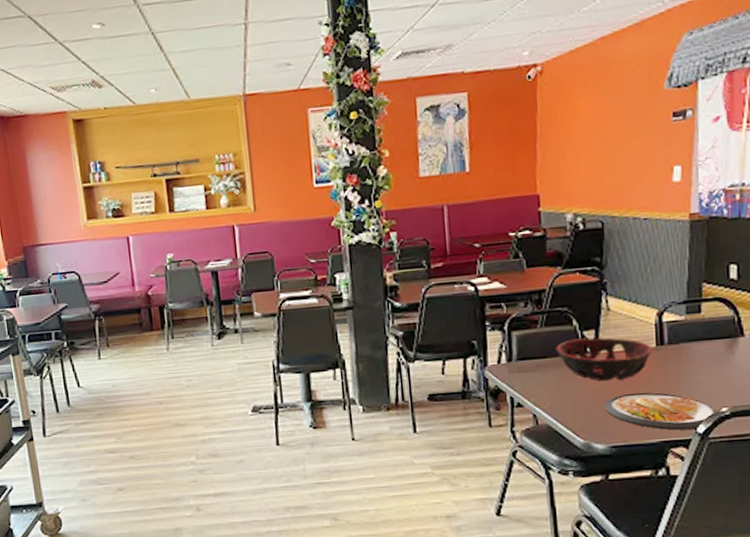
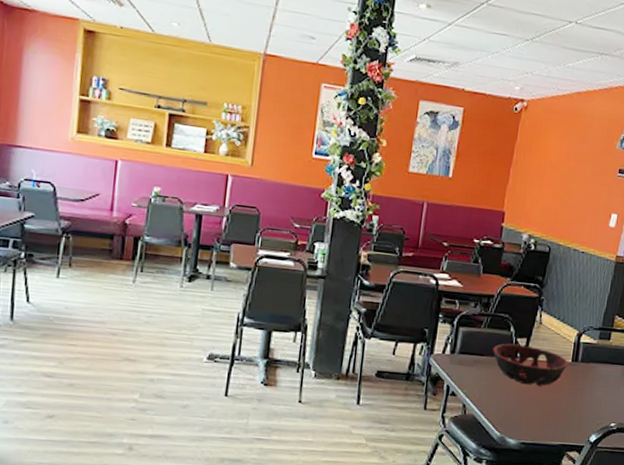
dish: present [604,392,720,430] -> none [521,399,609,438]

